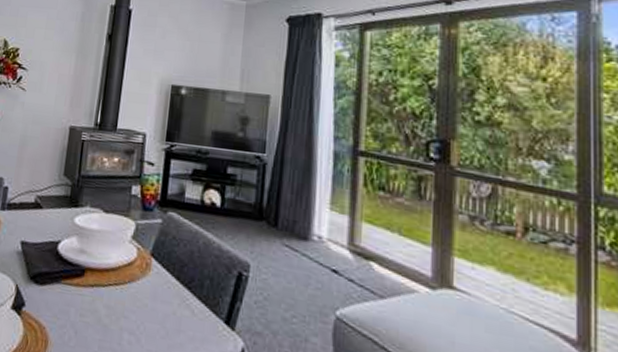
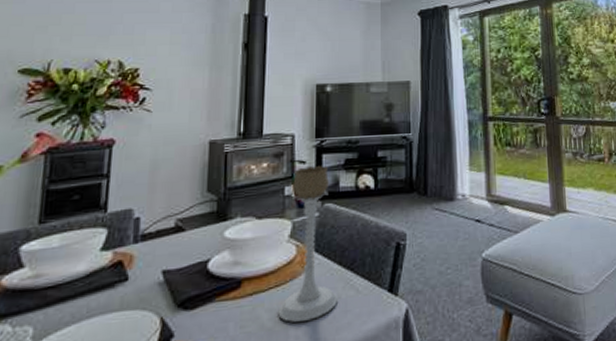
candle holder: none [114,169,175,329] -> present [278,166,337,322]

